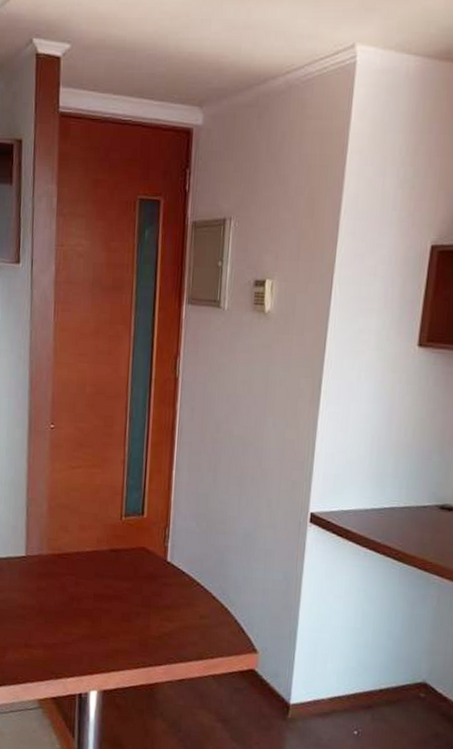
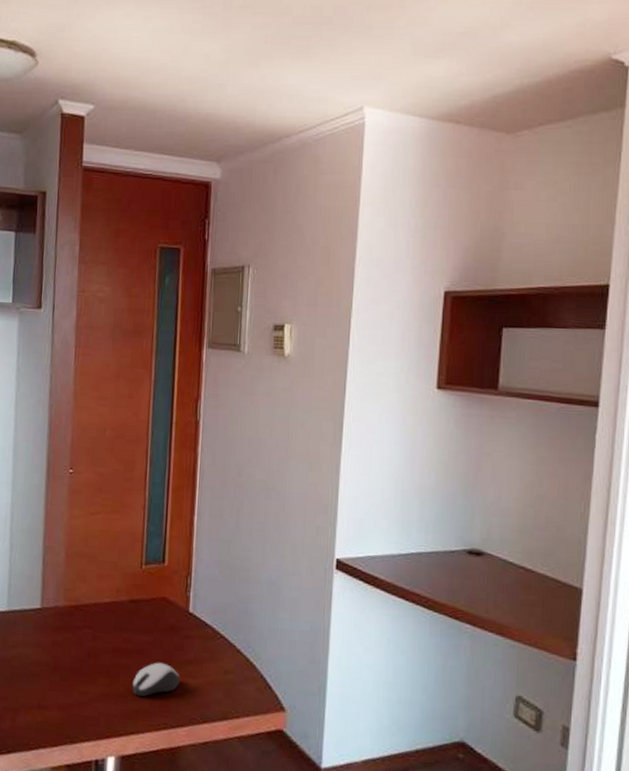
computer mouse: none [113,607,158,638] -> present [132,662,180,697]

